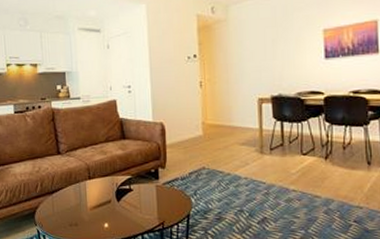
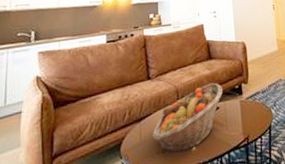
fruit basket: none [64,164,137,228] -> present [152,82,223,153]

